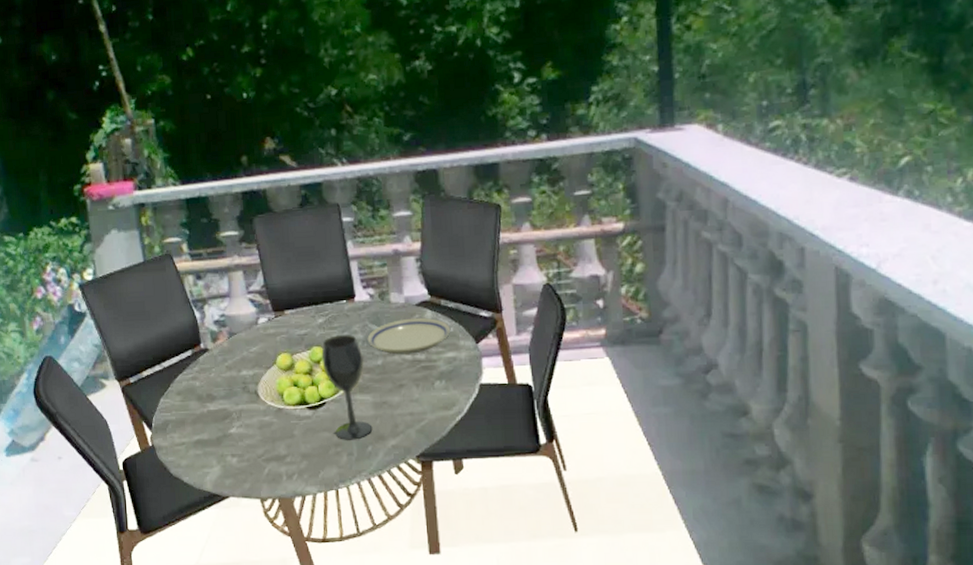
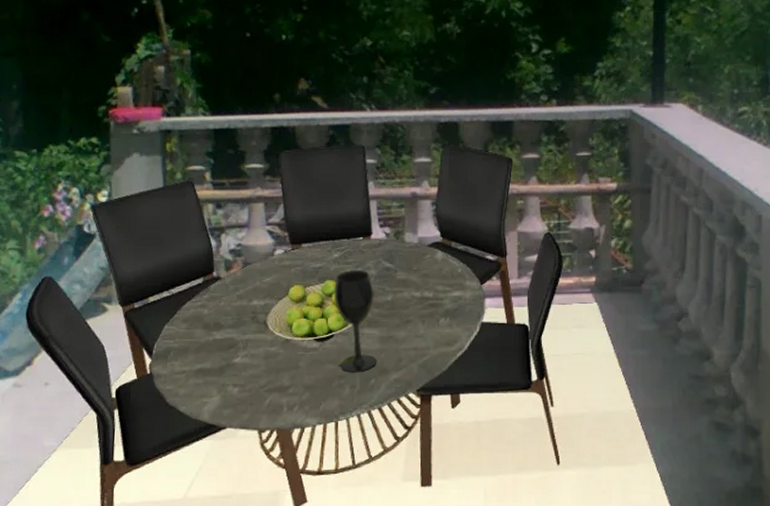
plate: present [367,317,450,355] -> none [379,257,458,292]

